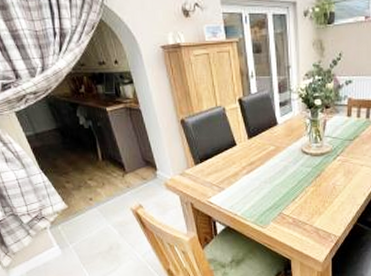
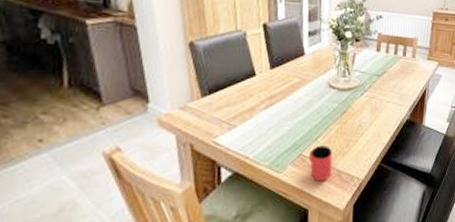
cup: none [289,206,310,237] -> present [309,146,333,181]

